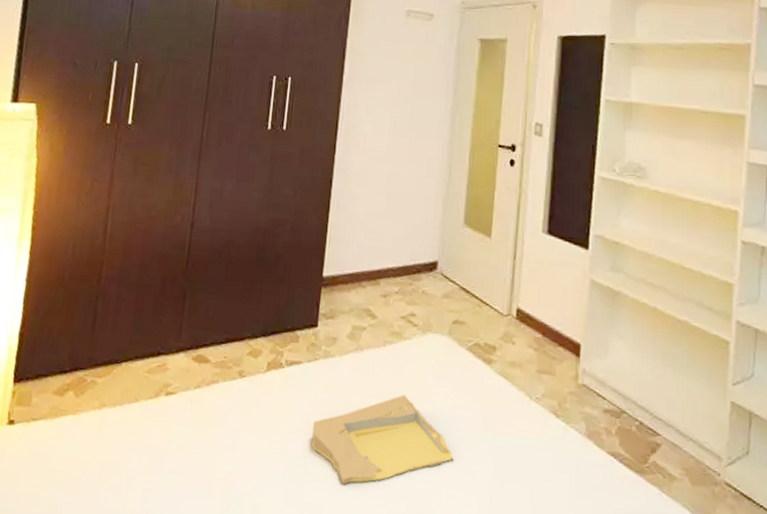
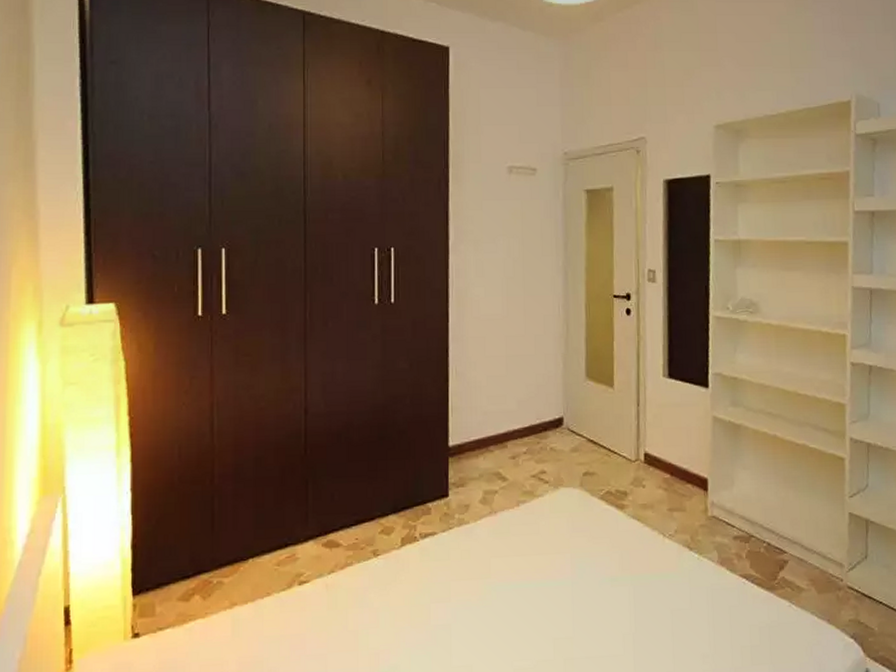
tray: present [311,395,454,485] -> none [453,550,596,644]

